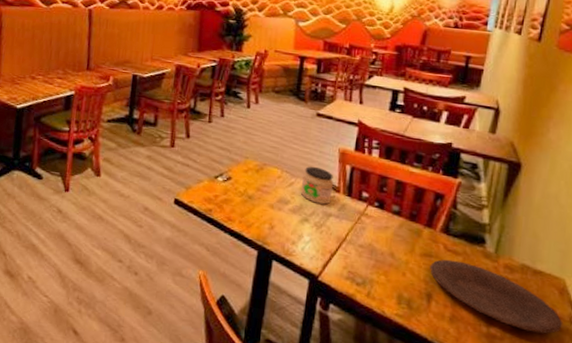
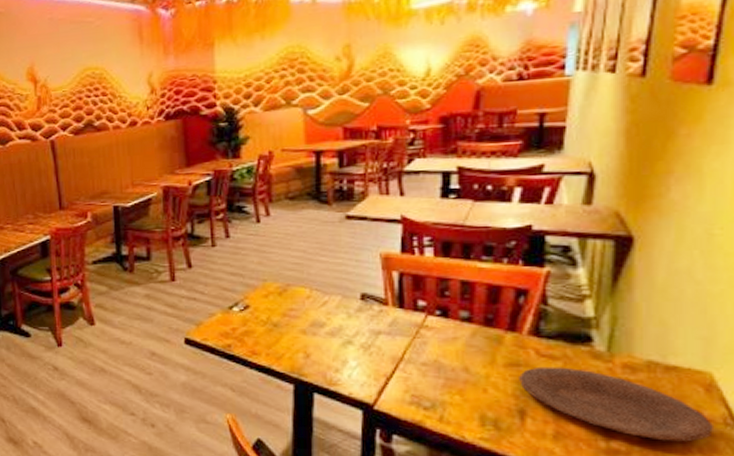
jar: present [301,166,334,205] -> none [338,278,379,321]

